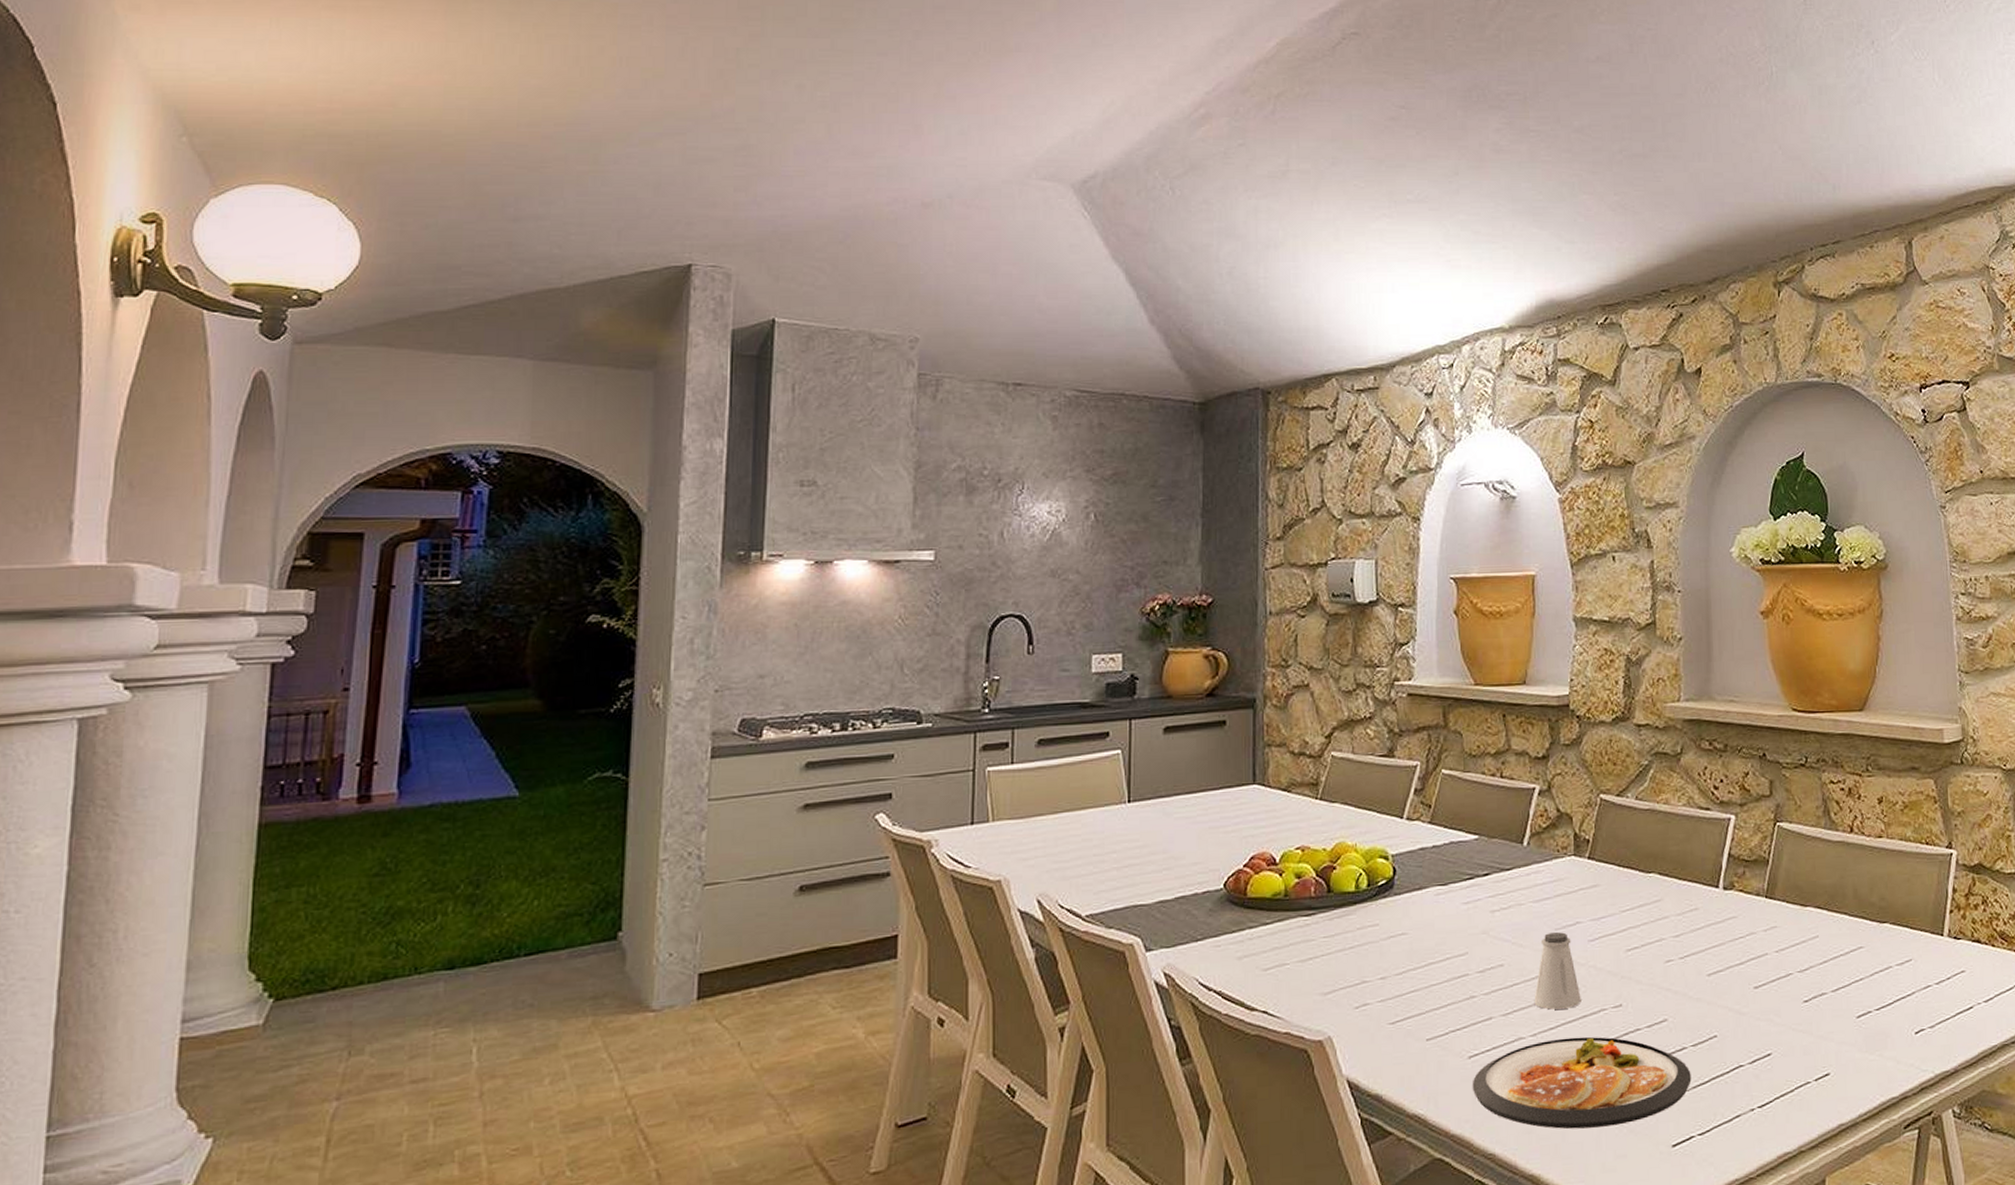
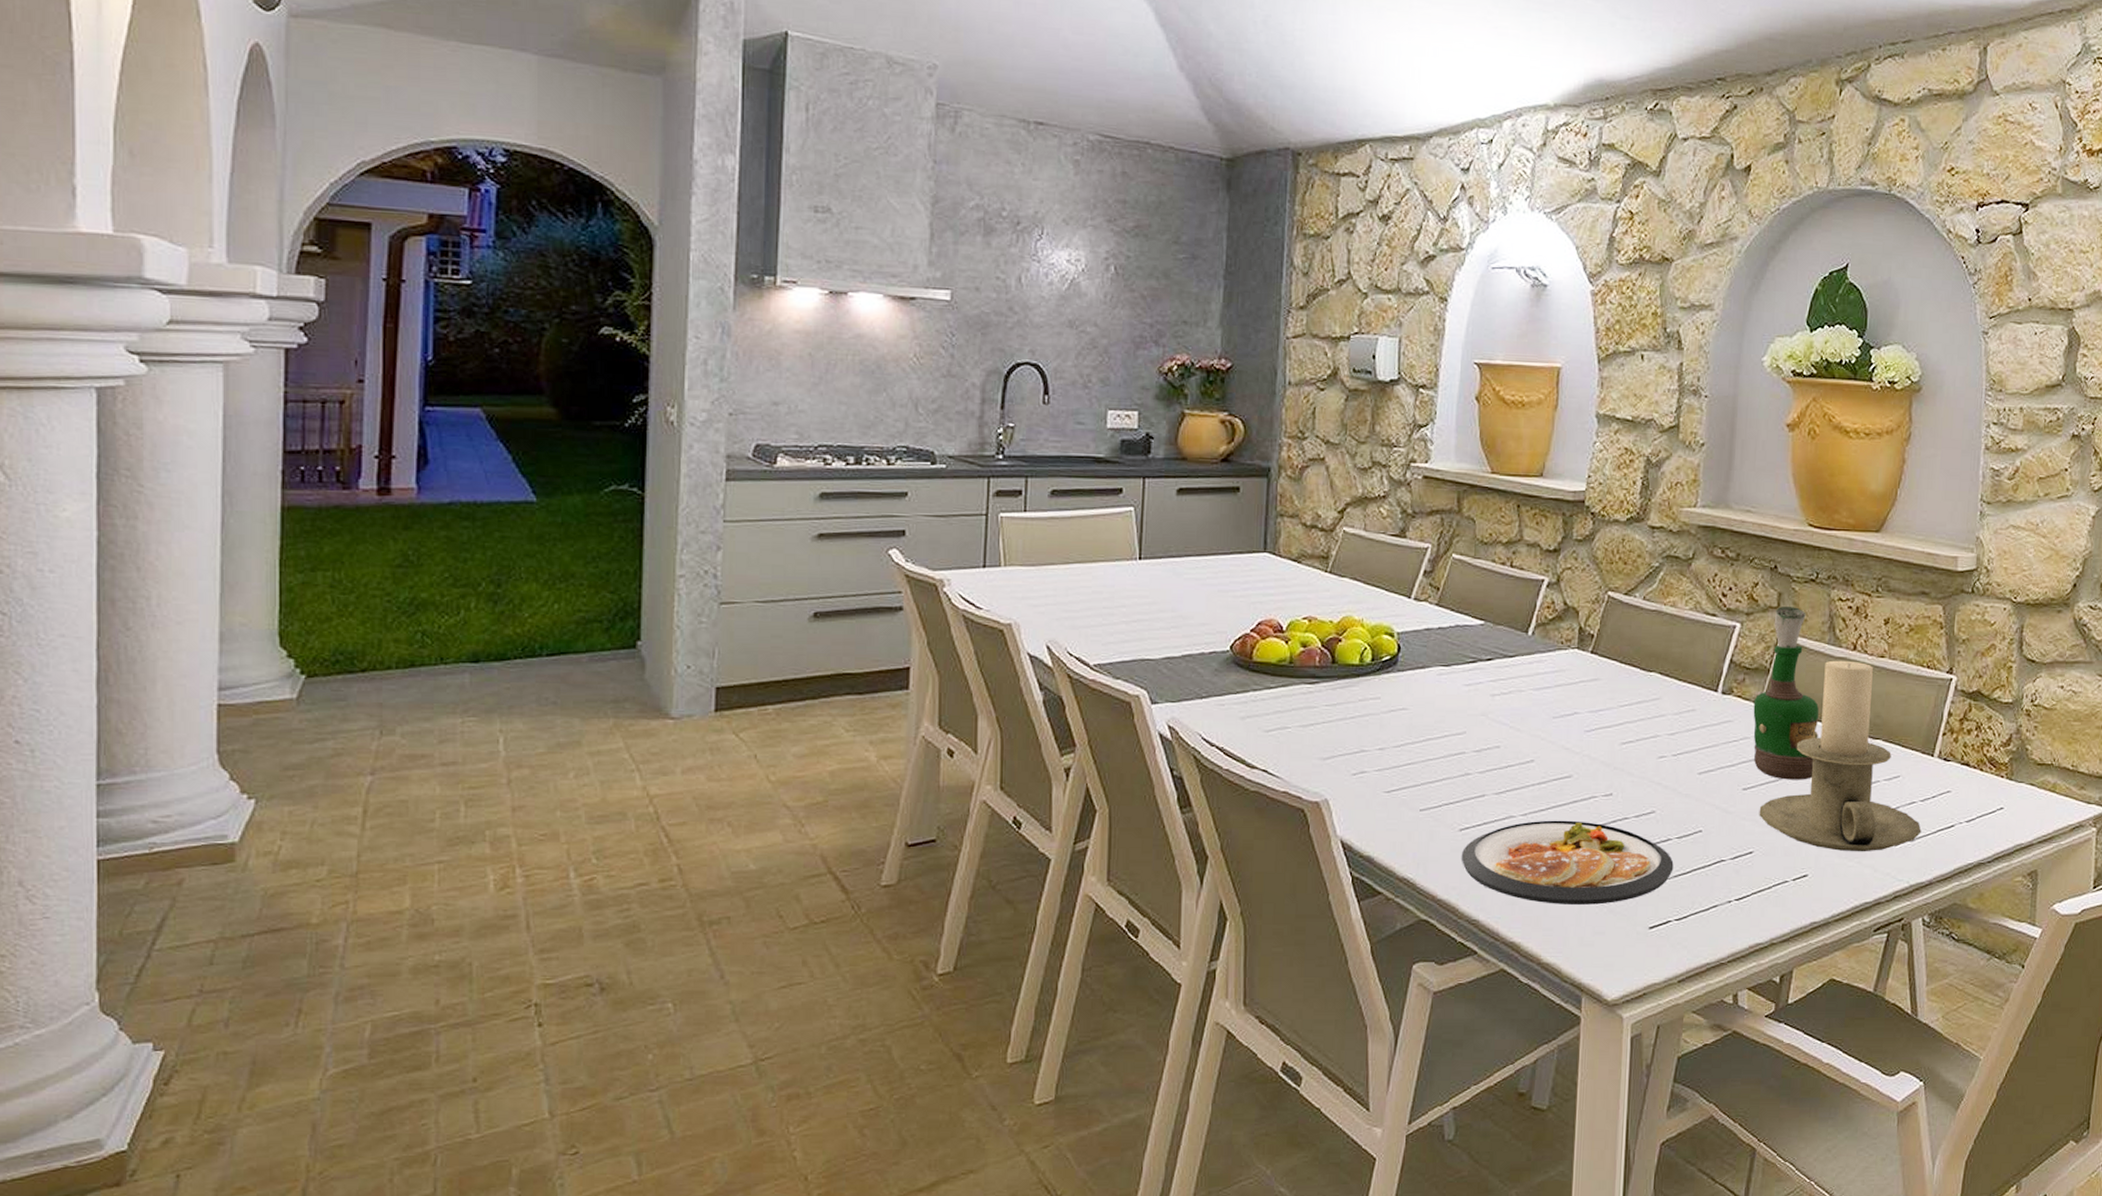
saltshaker: present [1534,932,1581,1010] -> none [1527,720,1573,793]
grog bottle: none [1756,794,1825,974] -> present [1753,607,1820,780]
candle holder: none [1773,843,1940,1045] -> present [1759,660,1922,852]

